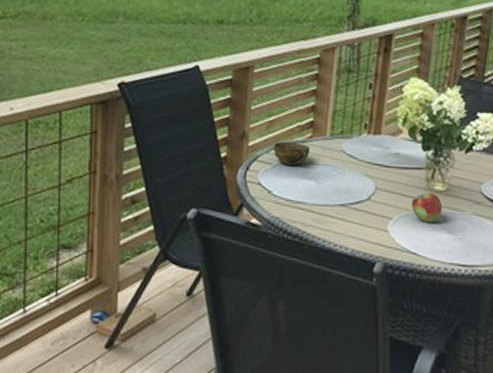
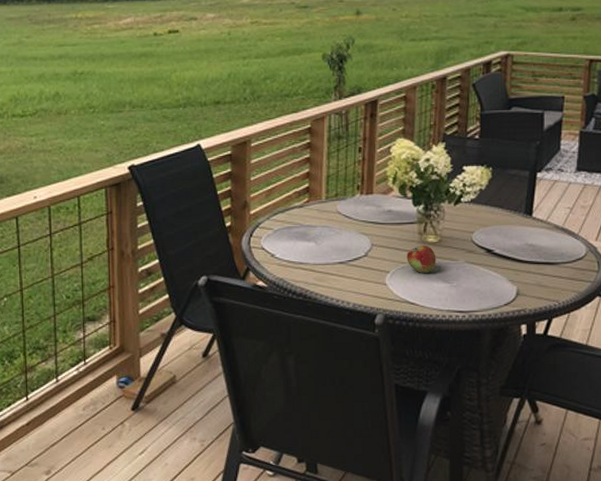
cup: present [274,141,311,167] -> none [274,207,308,231]

